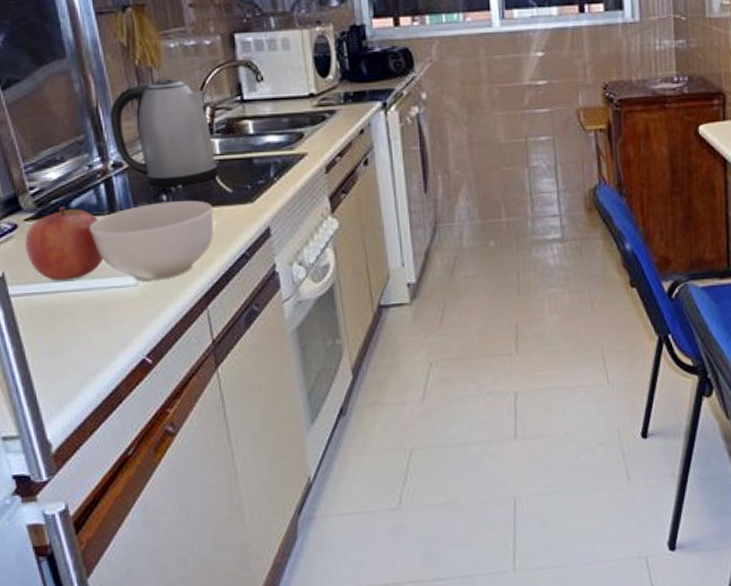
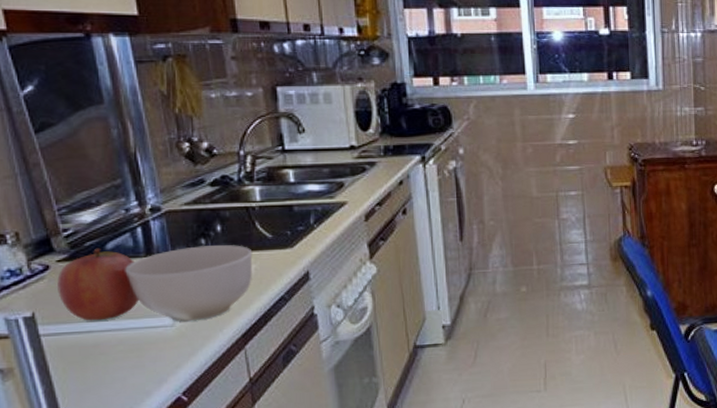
kettle: present [110,79,218,187] -> none [148,128,258,232]

